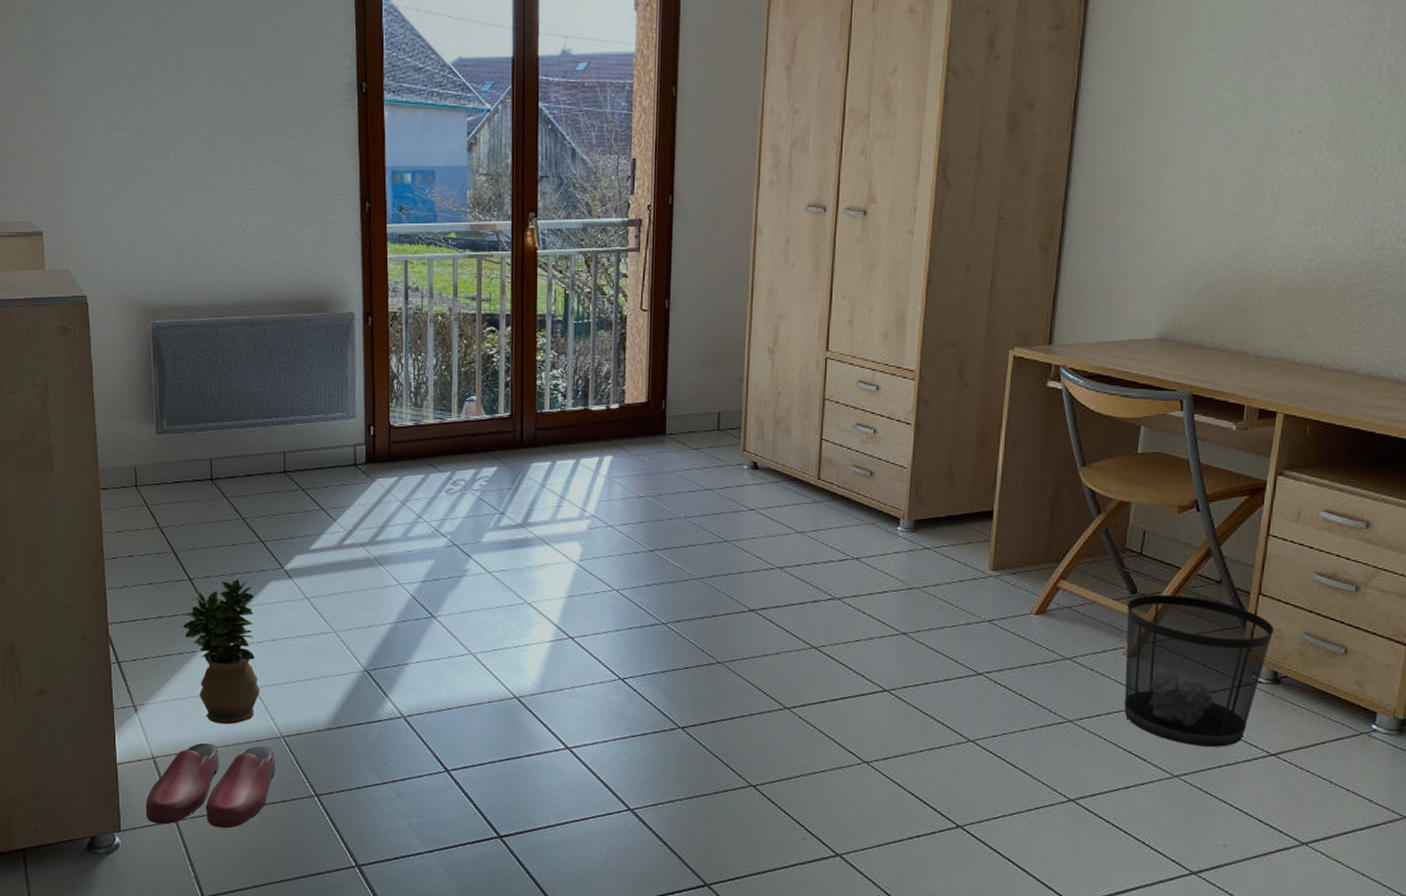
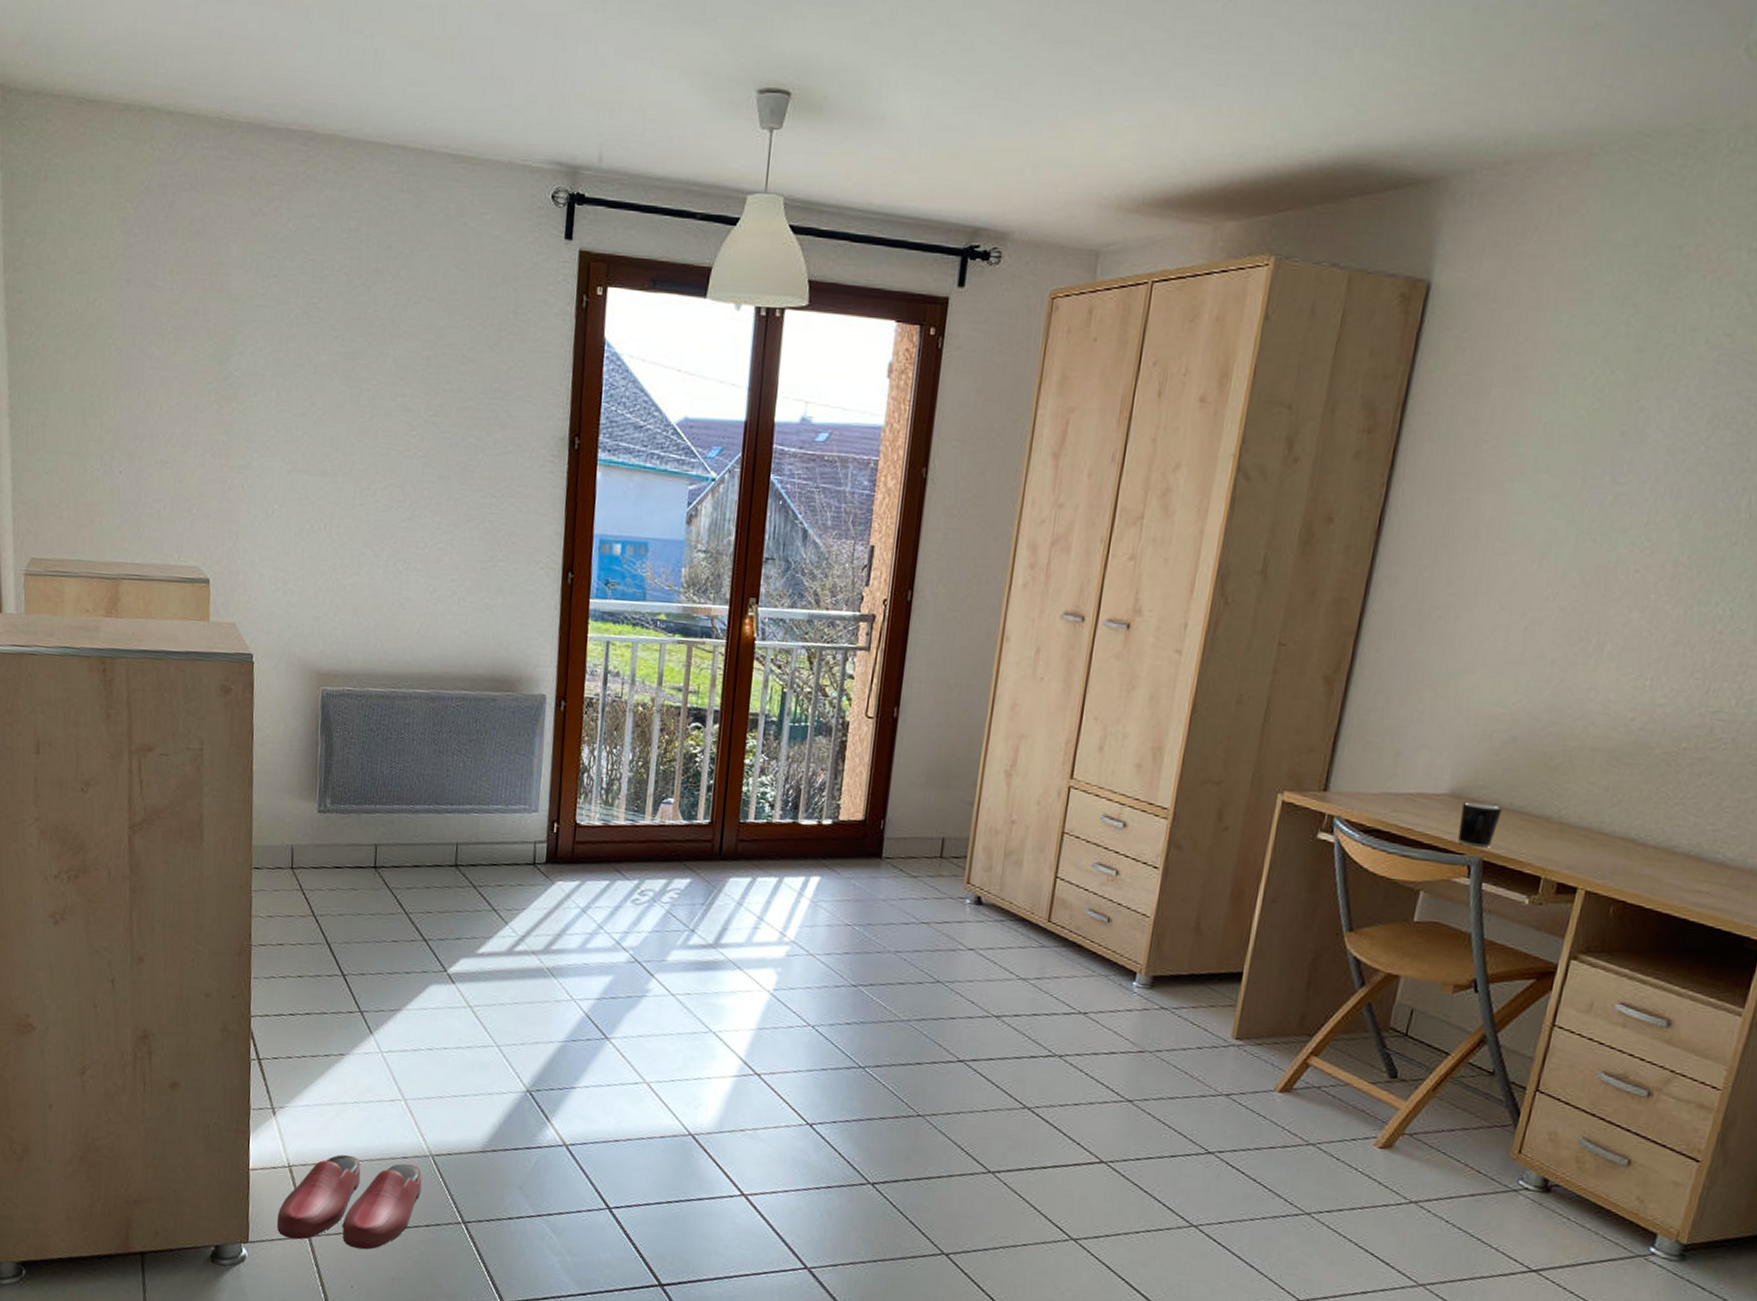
potted plant: present [182,579,261,725] -> none [331,979,412,1138]
waste bin: present [1124,594,1274,747] -> none [1369,1080,1550,1257]
mug: none [1169,344,1205,384] -> present [1458,801,1502,849]

